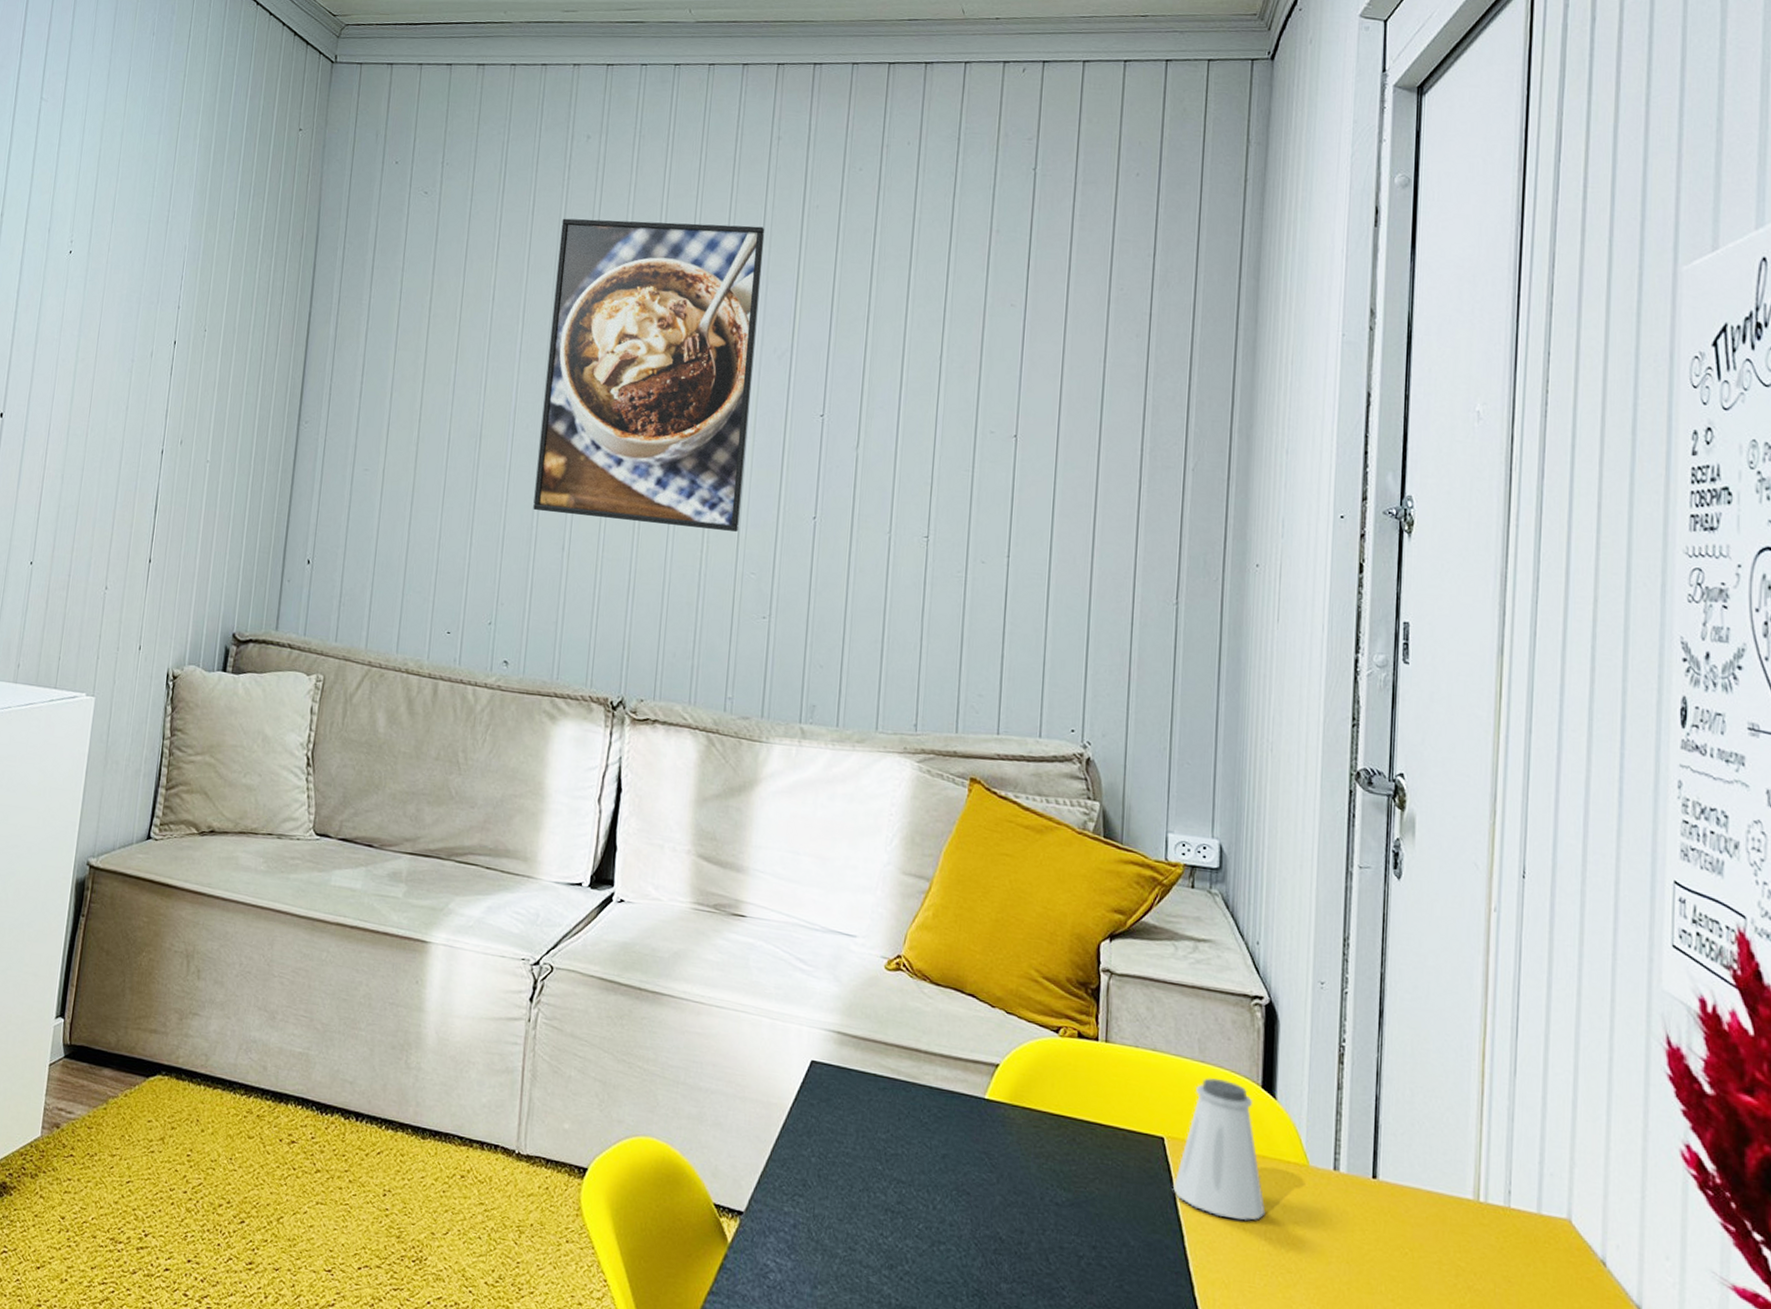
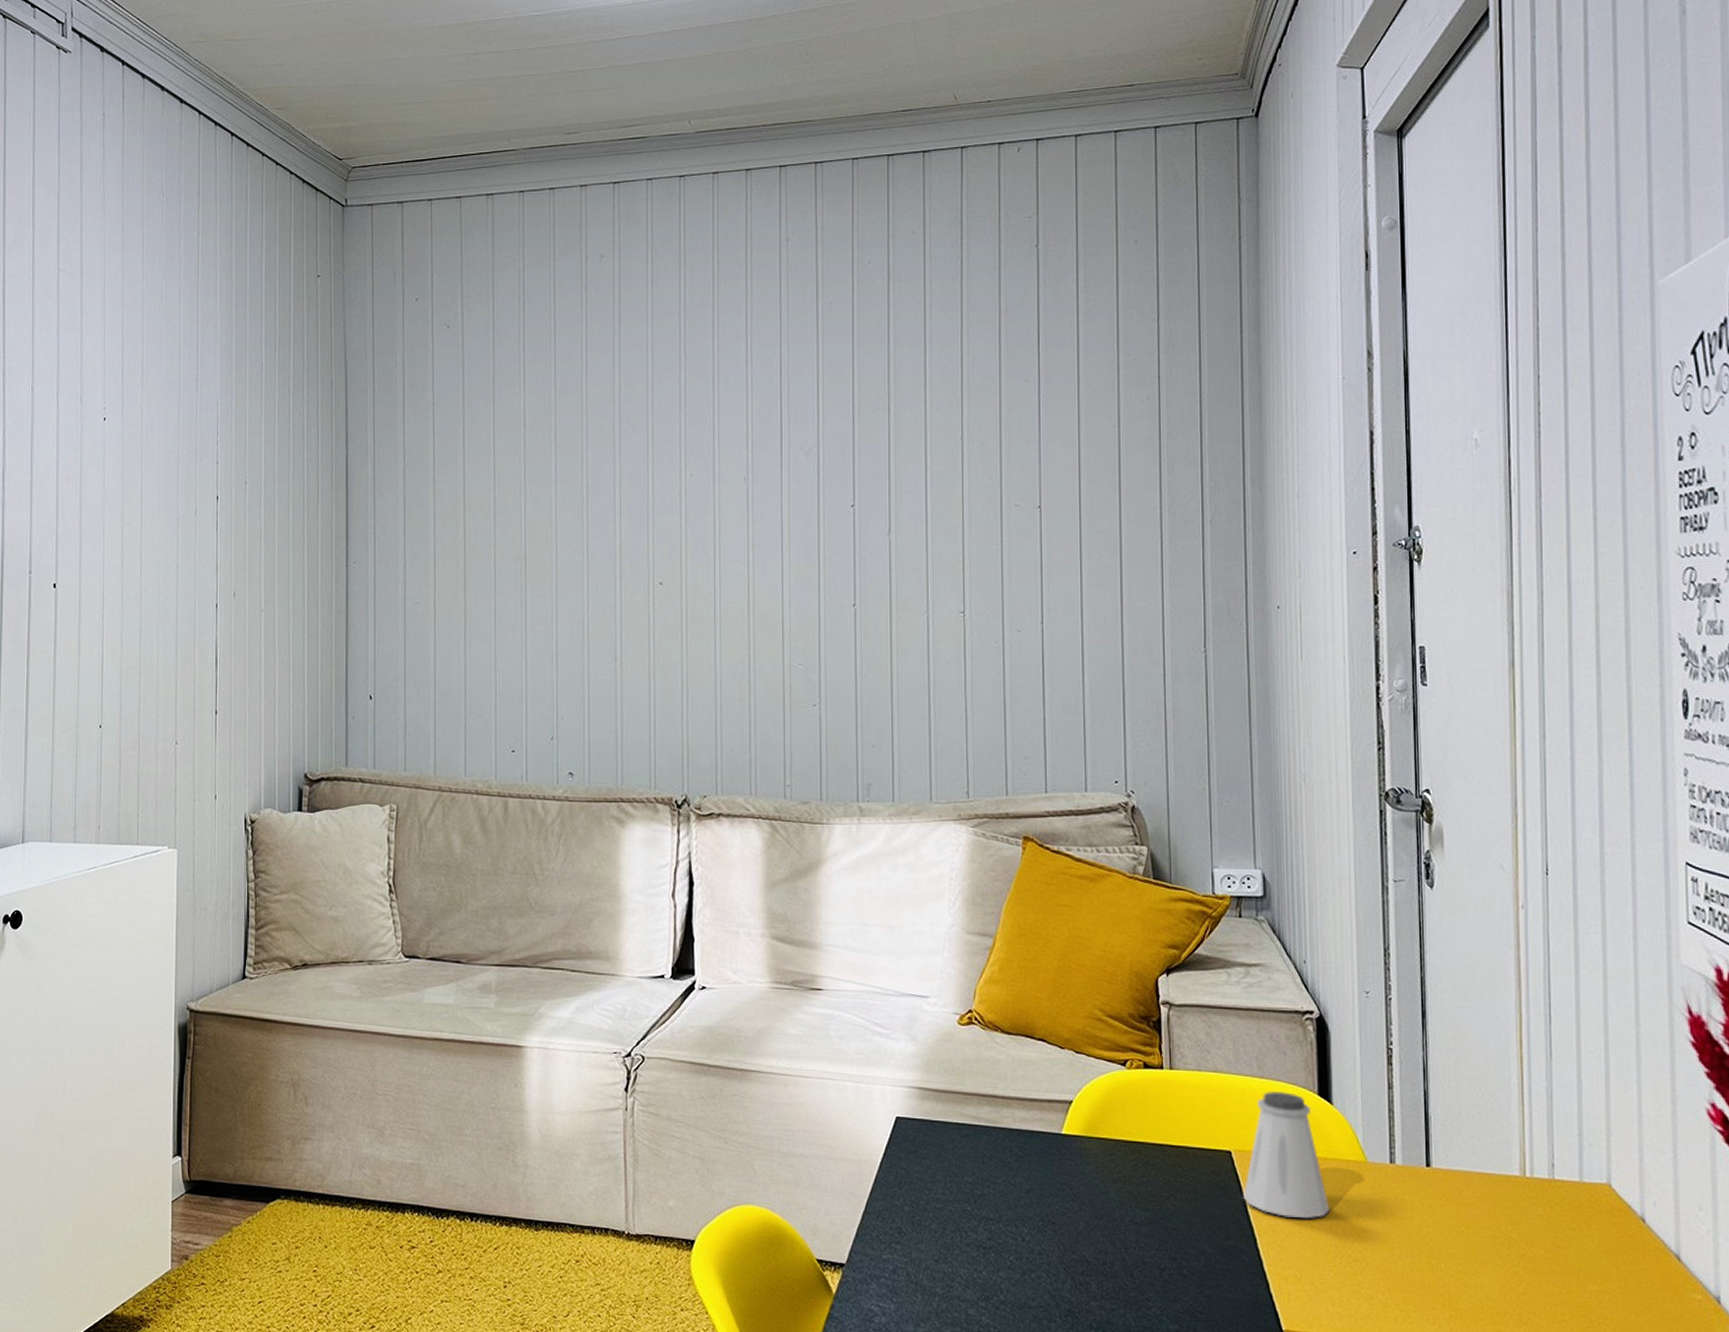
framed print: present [533,218,765,532] -> none [583,328,783,626]

